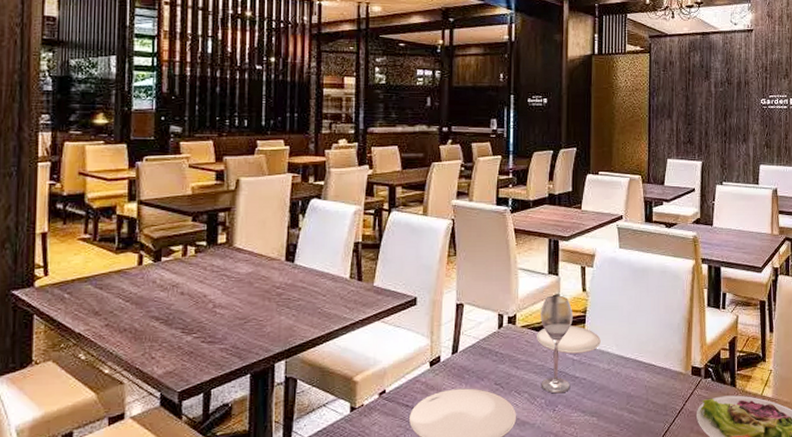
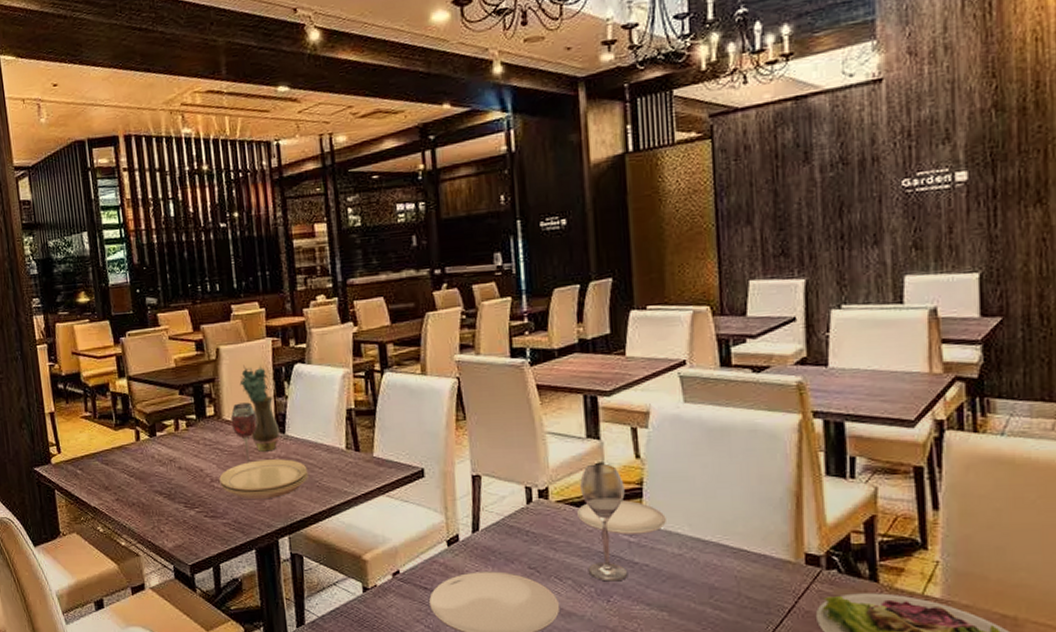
plate: none [222,286,312,326] -> present [219,459,308,500]
wineglass: none [242,232,268,290] -> present [230,402,257,463]
vase: none [255,197,290,279] -> present [239,365,280,452]

